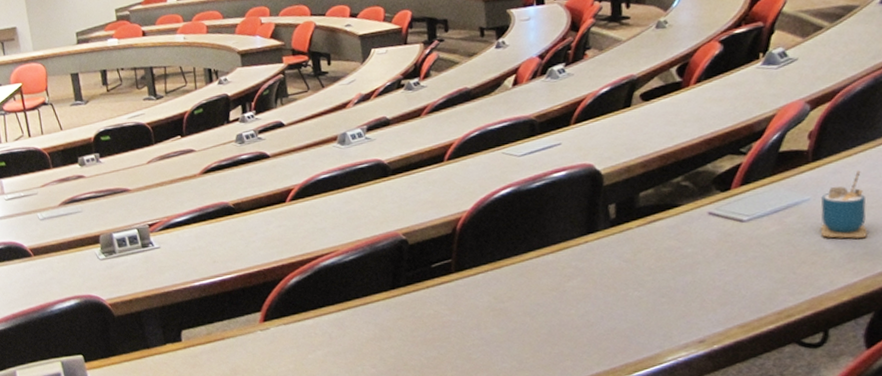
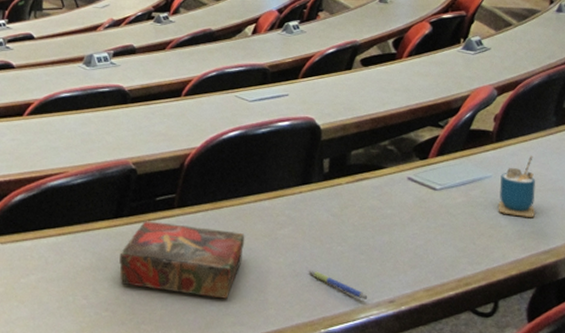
book: none [402,288,531,355] -> present [119,221,245,299]
pen: none [604,318,674,342] -> present [308,270,368,299]

